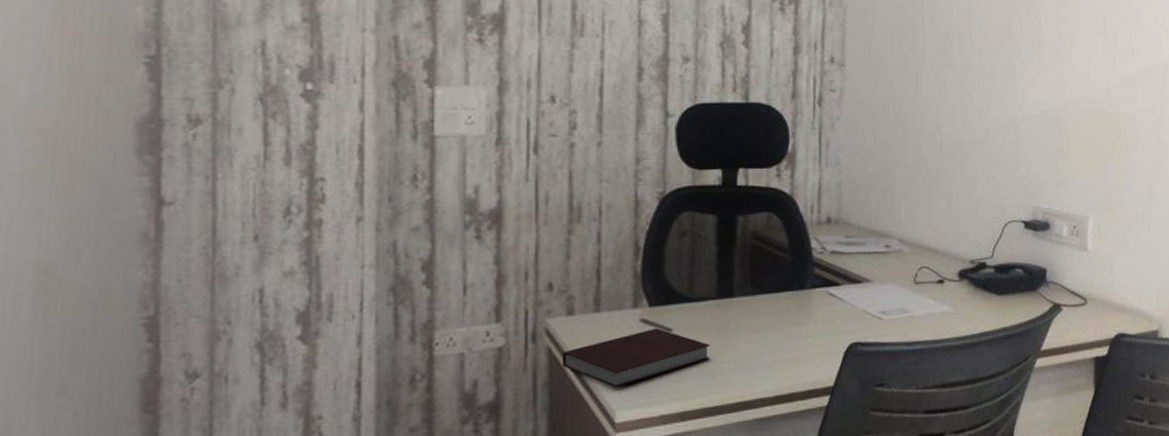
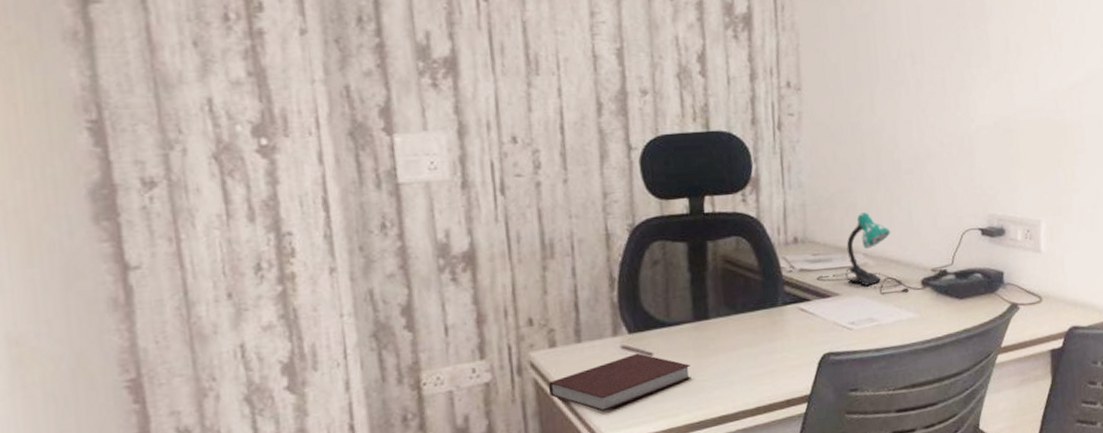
desk lamp: none [848,196,938,278] -> present [816,212,902,289]

